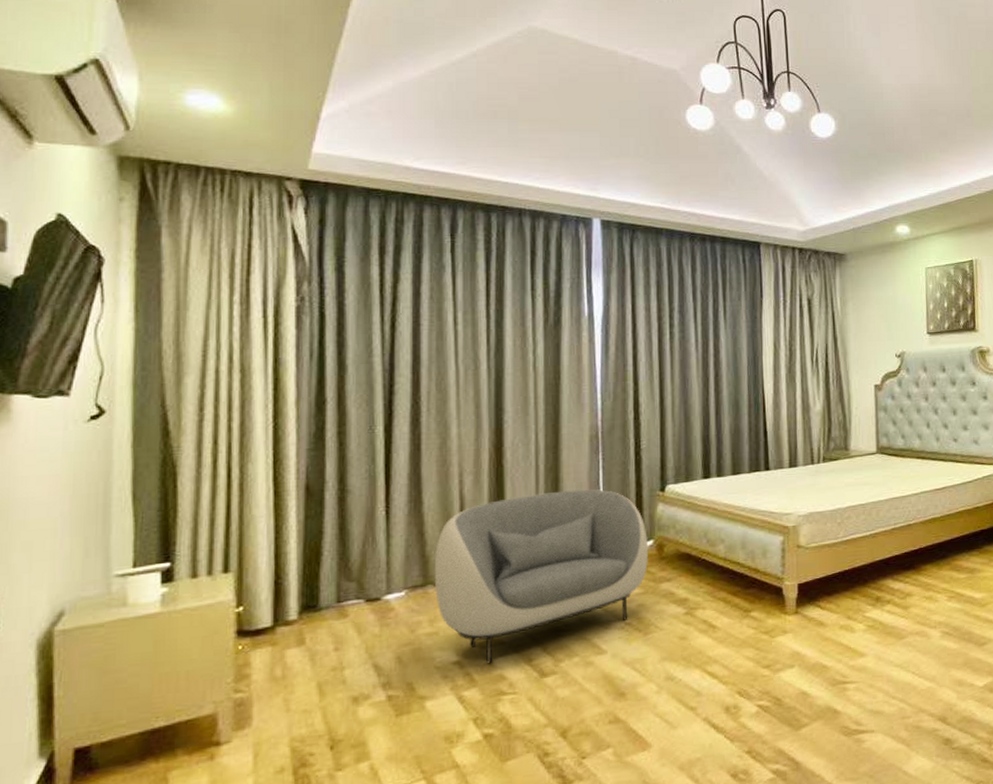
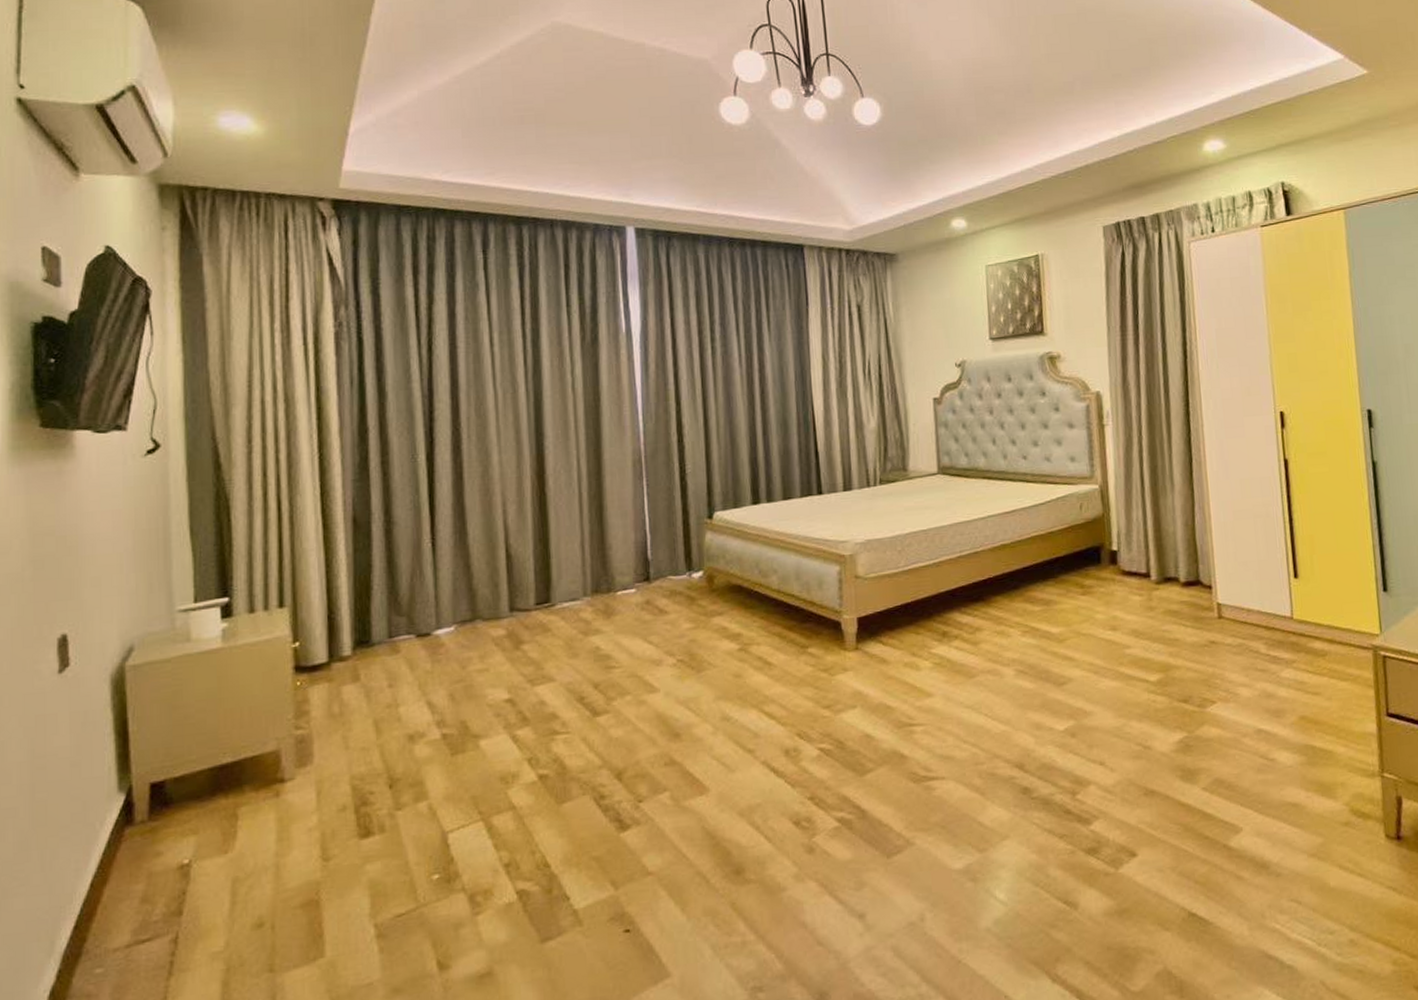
armchair: present [434,489,648,664] -> none [481,517,698,702]

